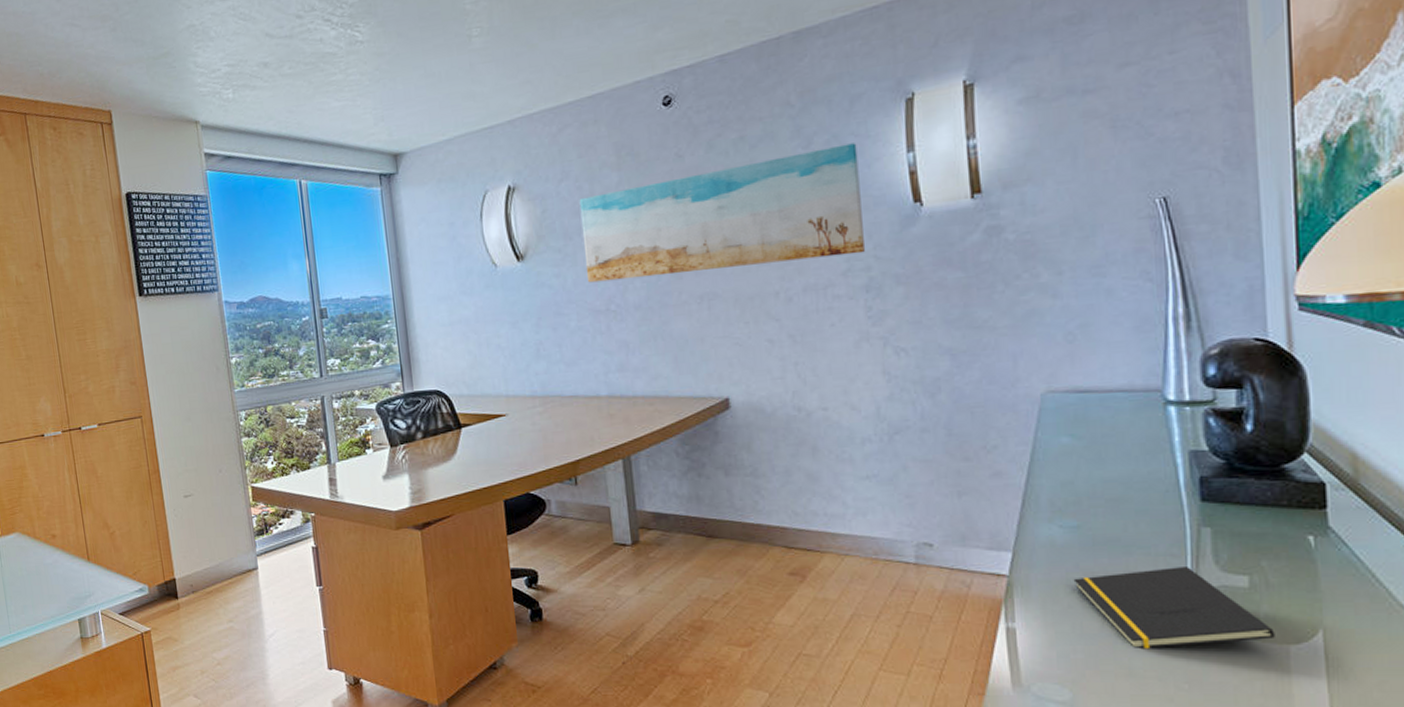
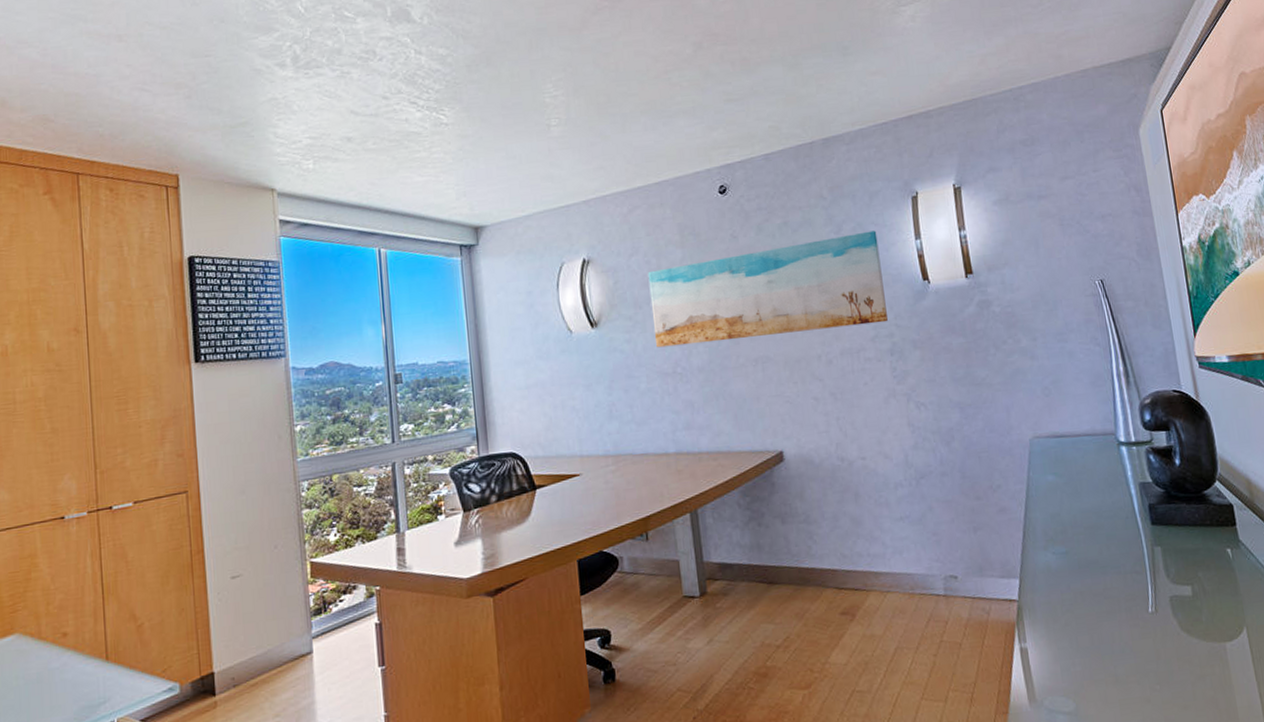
notepad: present [1073,567,1275,650] -> none [1067,581,1215,658]

